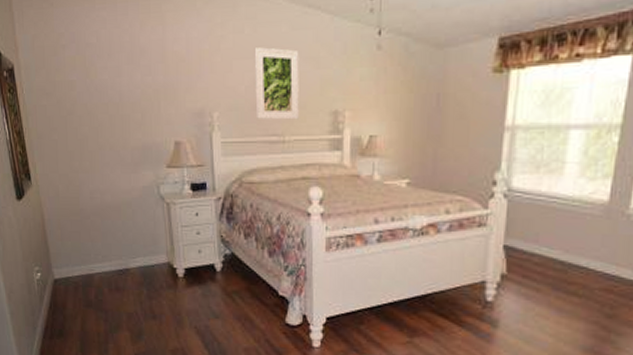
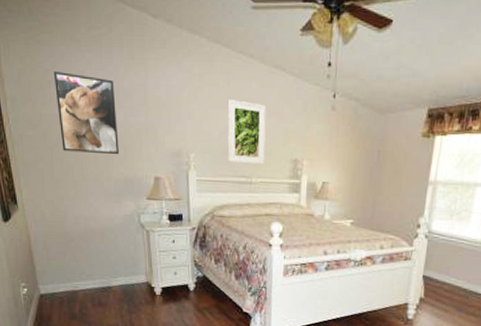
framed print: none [67,33,136,120] -> present [53,70,119,154]

